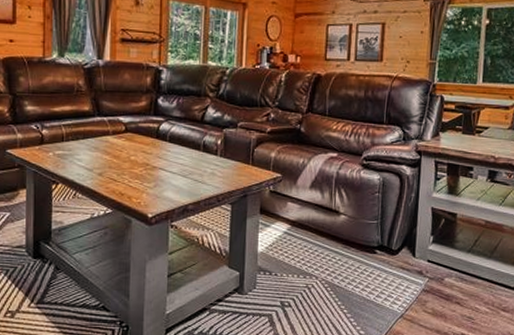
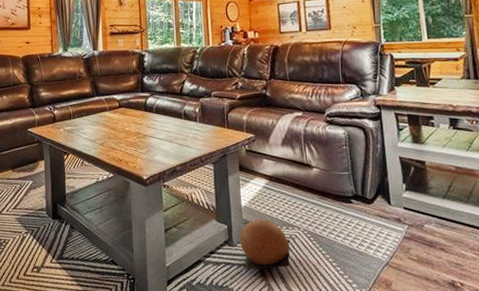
ball: none [251,267,305,319] -> present [240,219,290,269]

